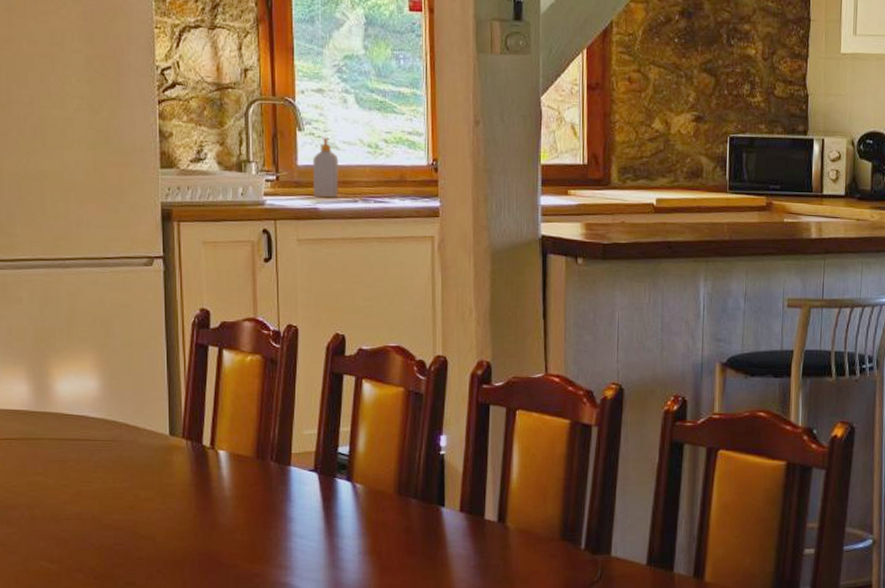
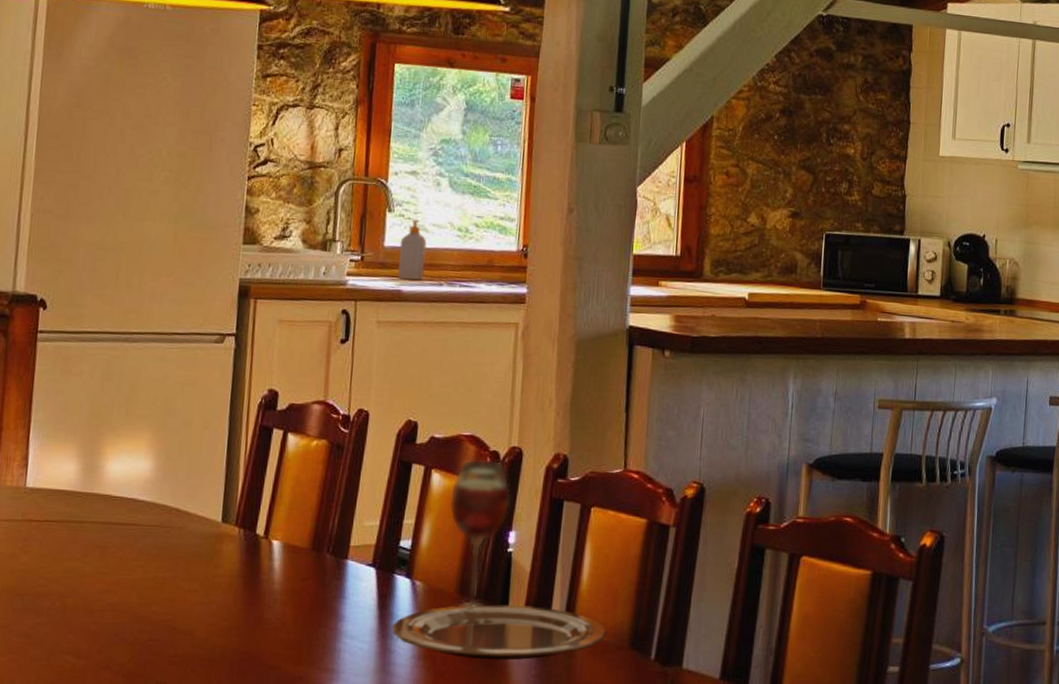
plate: none [337,503,539,554] -> present [391,604,608,660]
wineglass: none [381,368,440,508] -> present [448,458,511,608]

